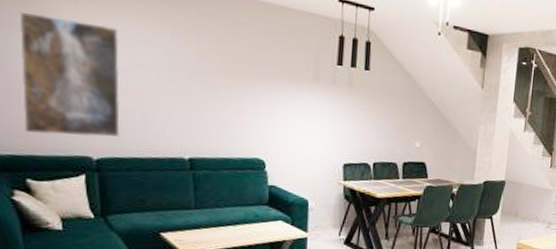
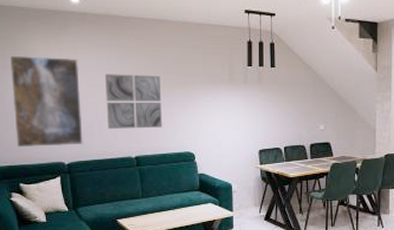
wall art: none [153,52,228,126] -> present [104,74,162,129]

